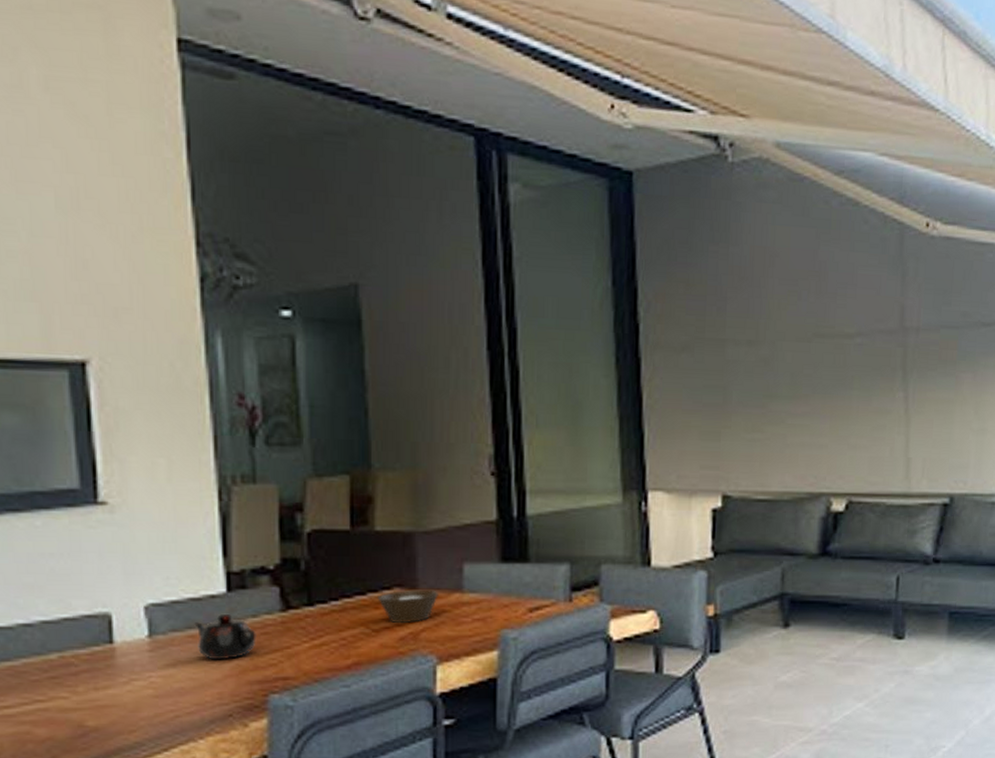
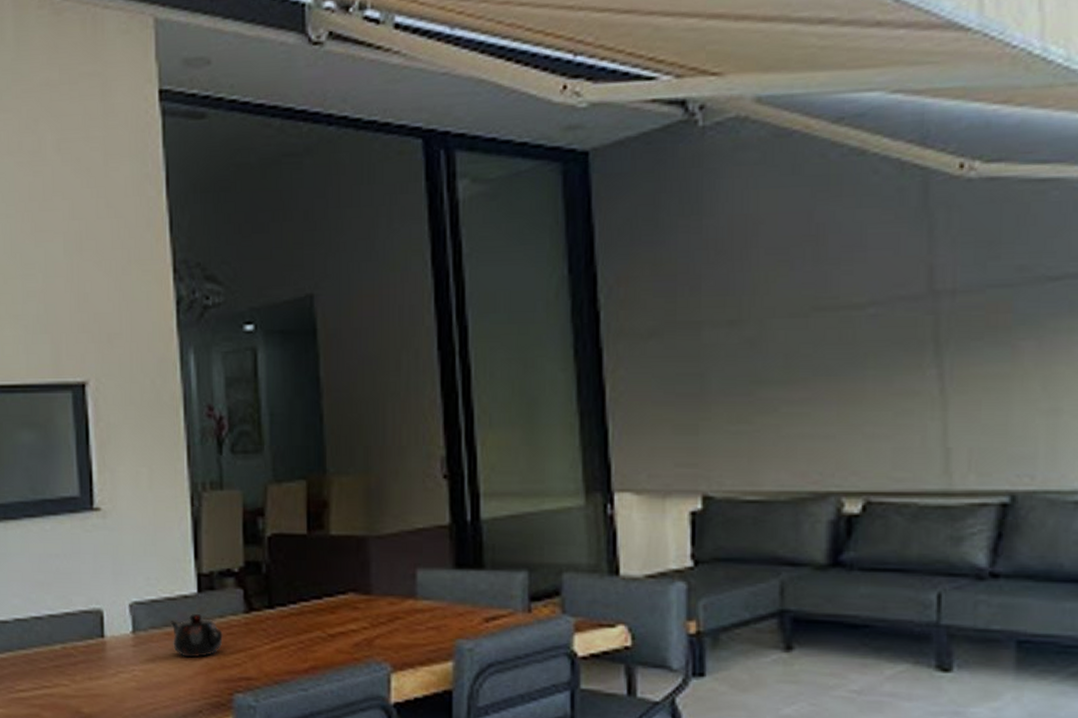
bowl: present [377,589,438,624] -> none [333,595,392,629]

